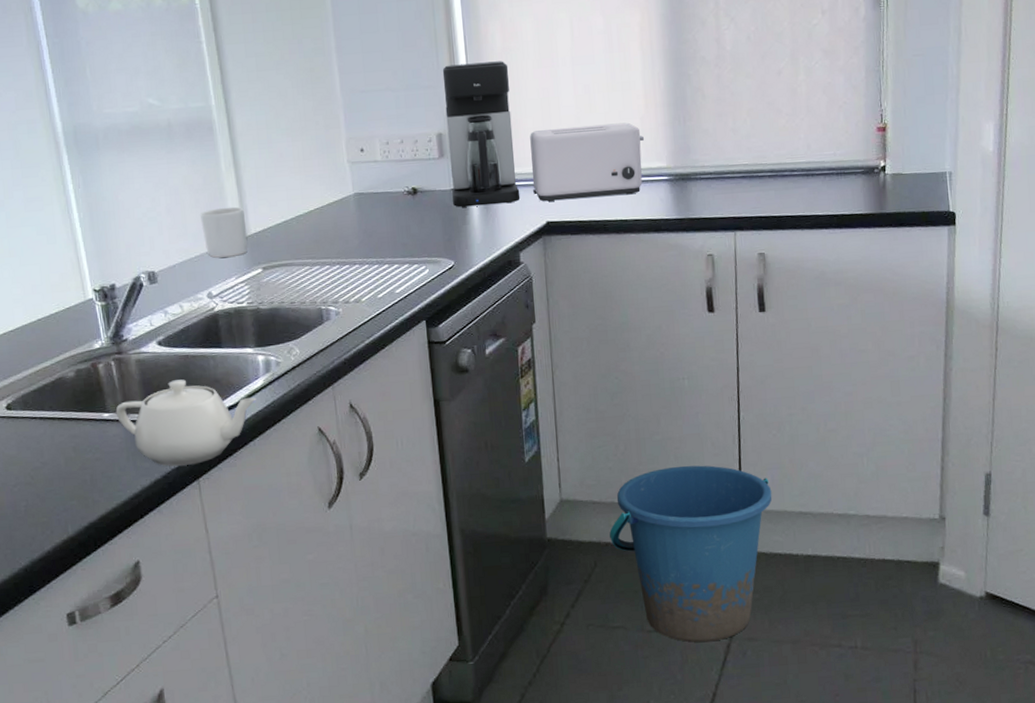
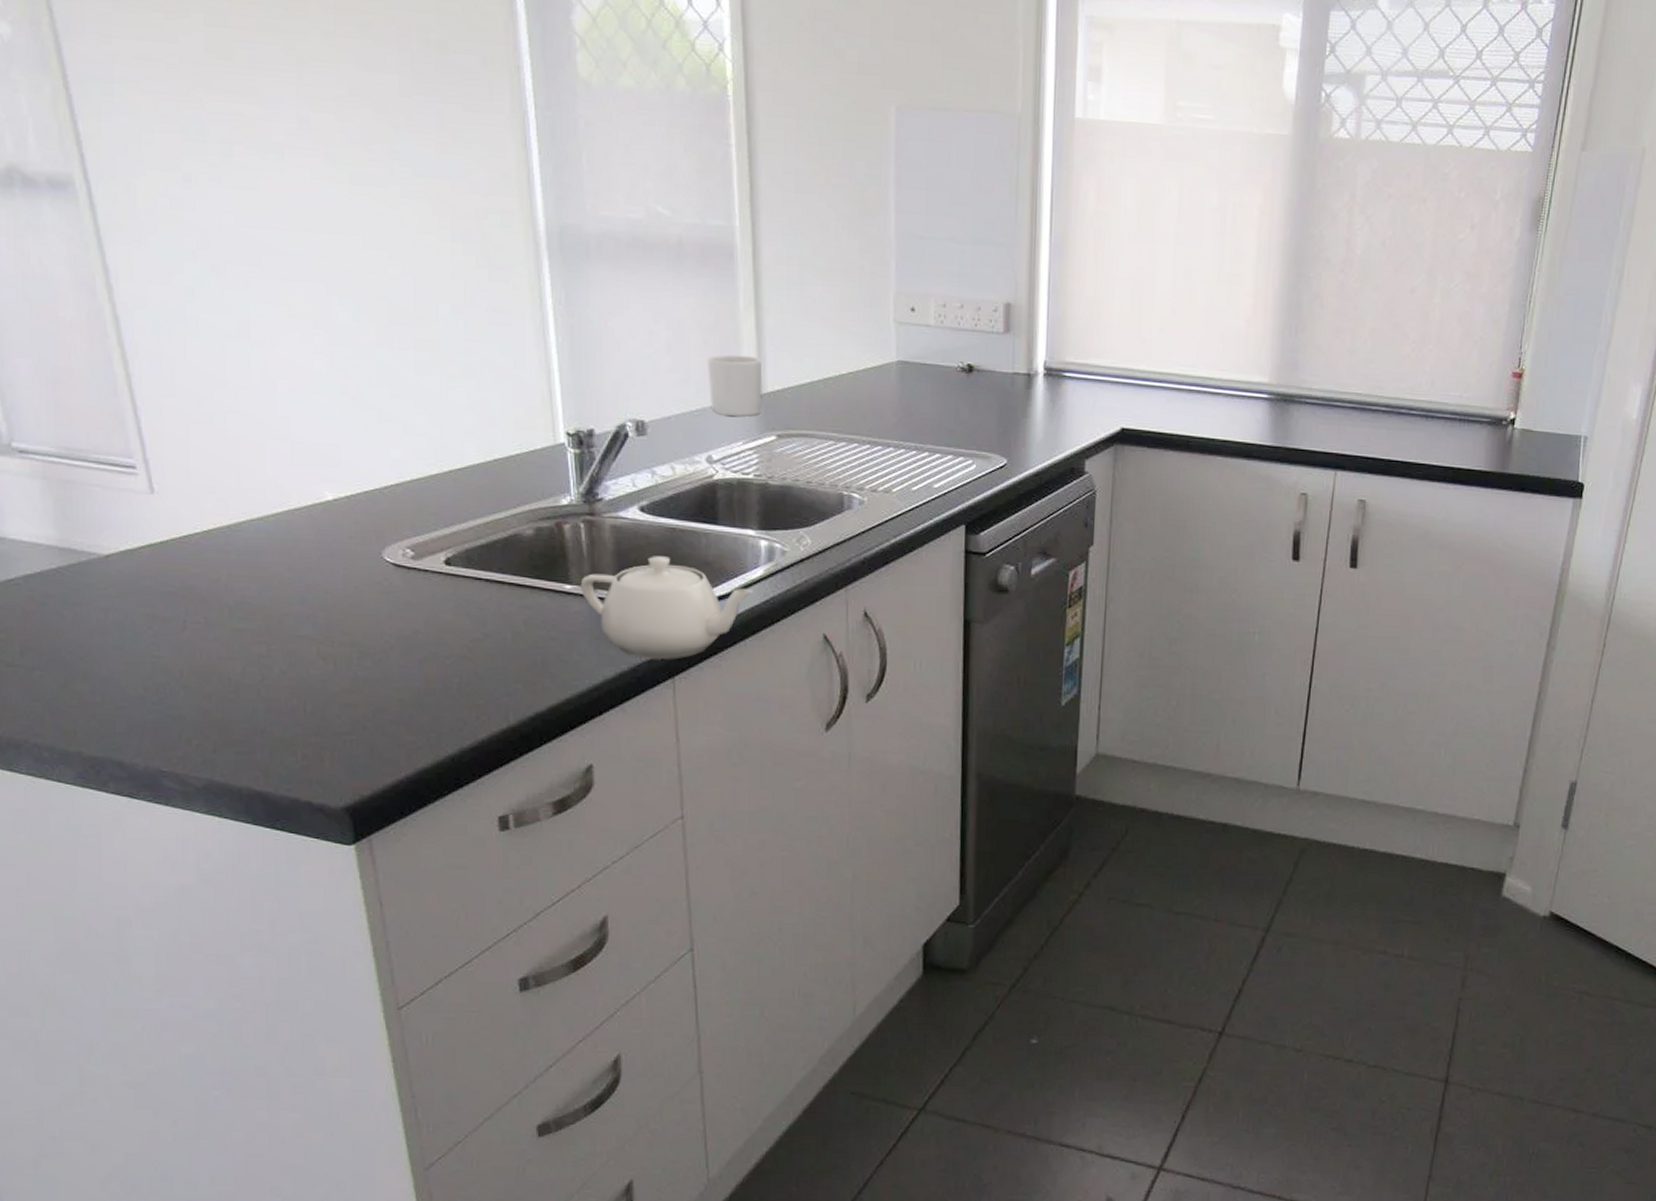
coffee maker: present [442,61,521,207] -> none [1014,221,1100,400]
toaster: present [530,122,645,202] -> none [1110,317,1248,410]
bucket: present [610,465,772,643] -> none [1147,732,1335,933]

